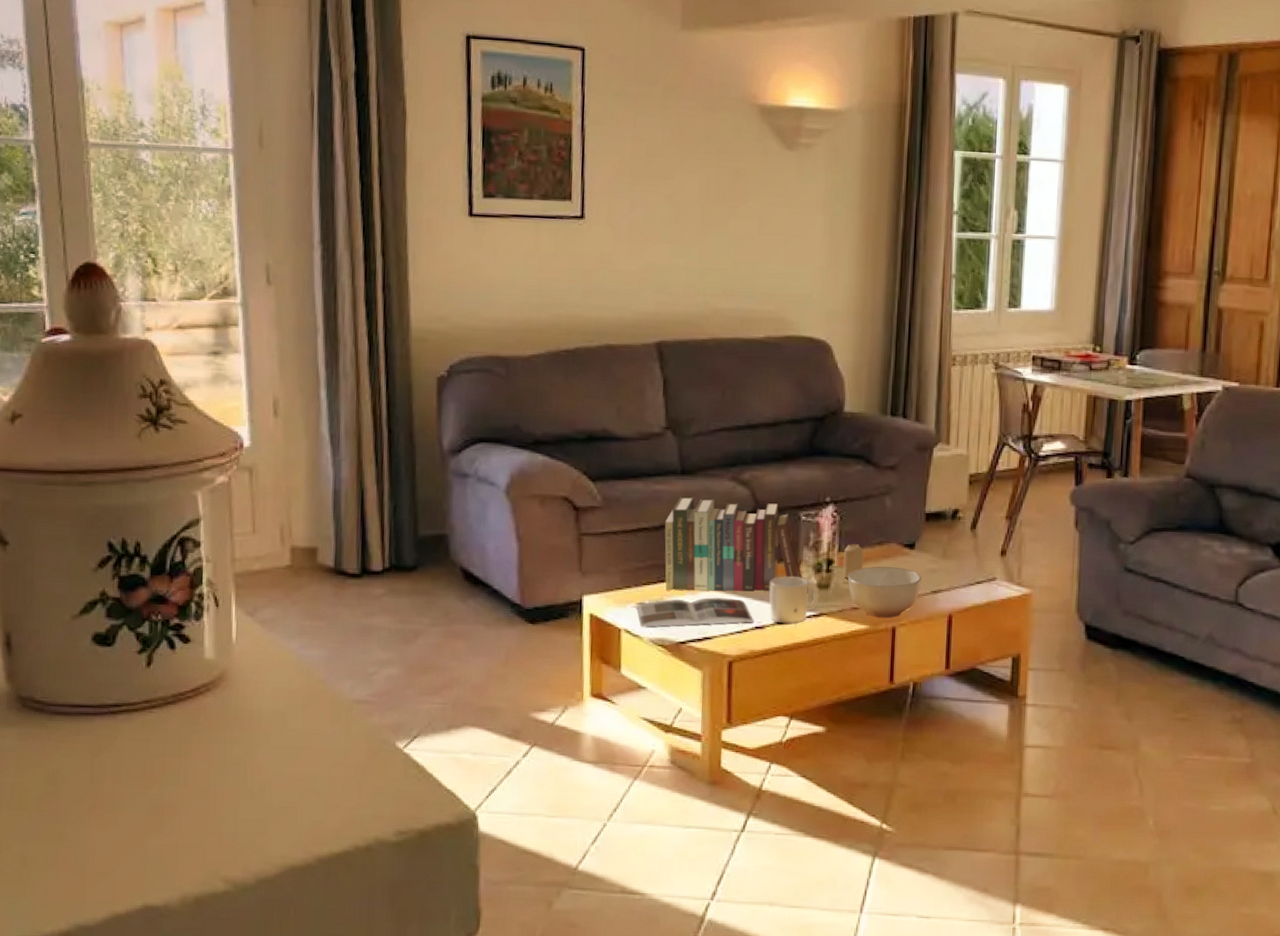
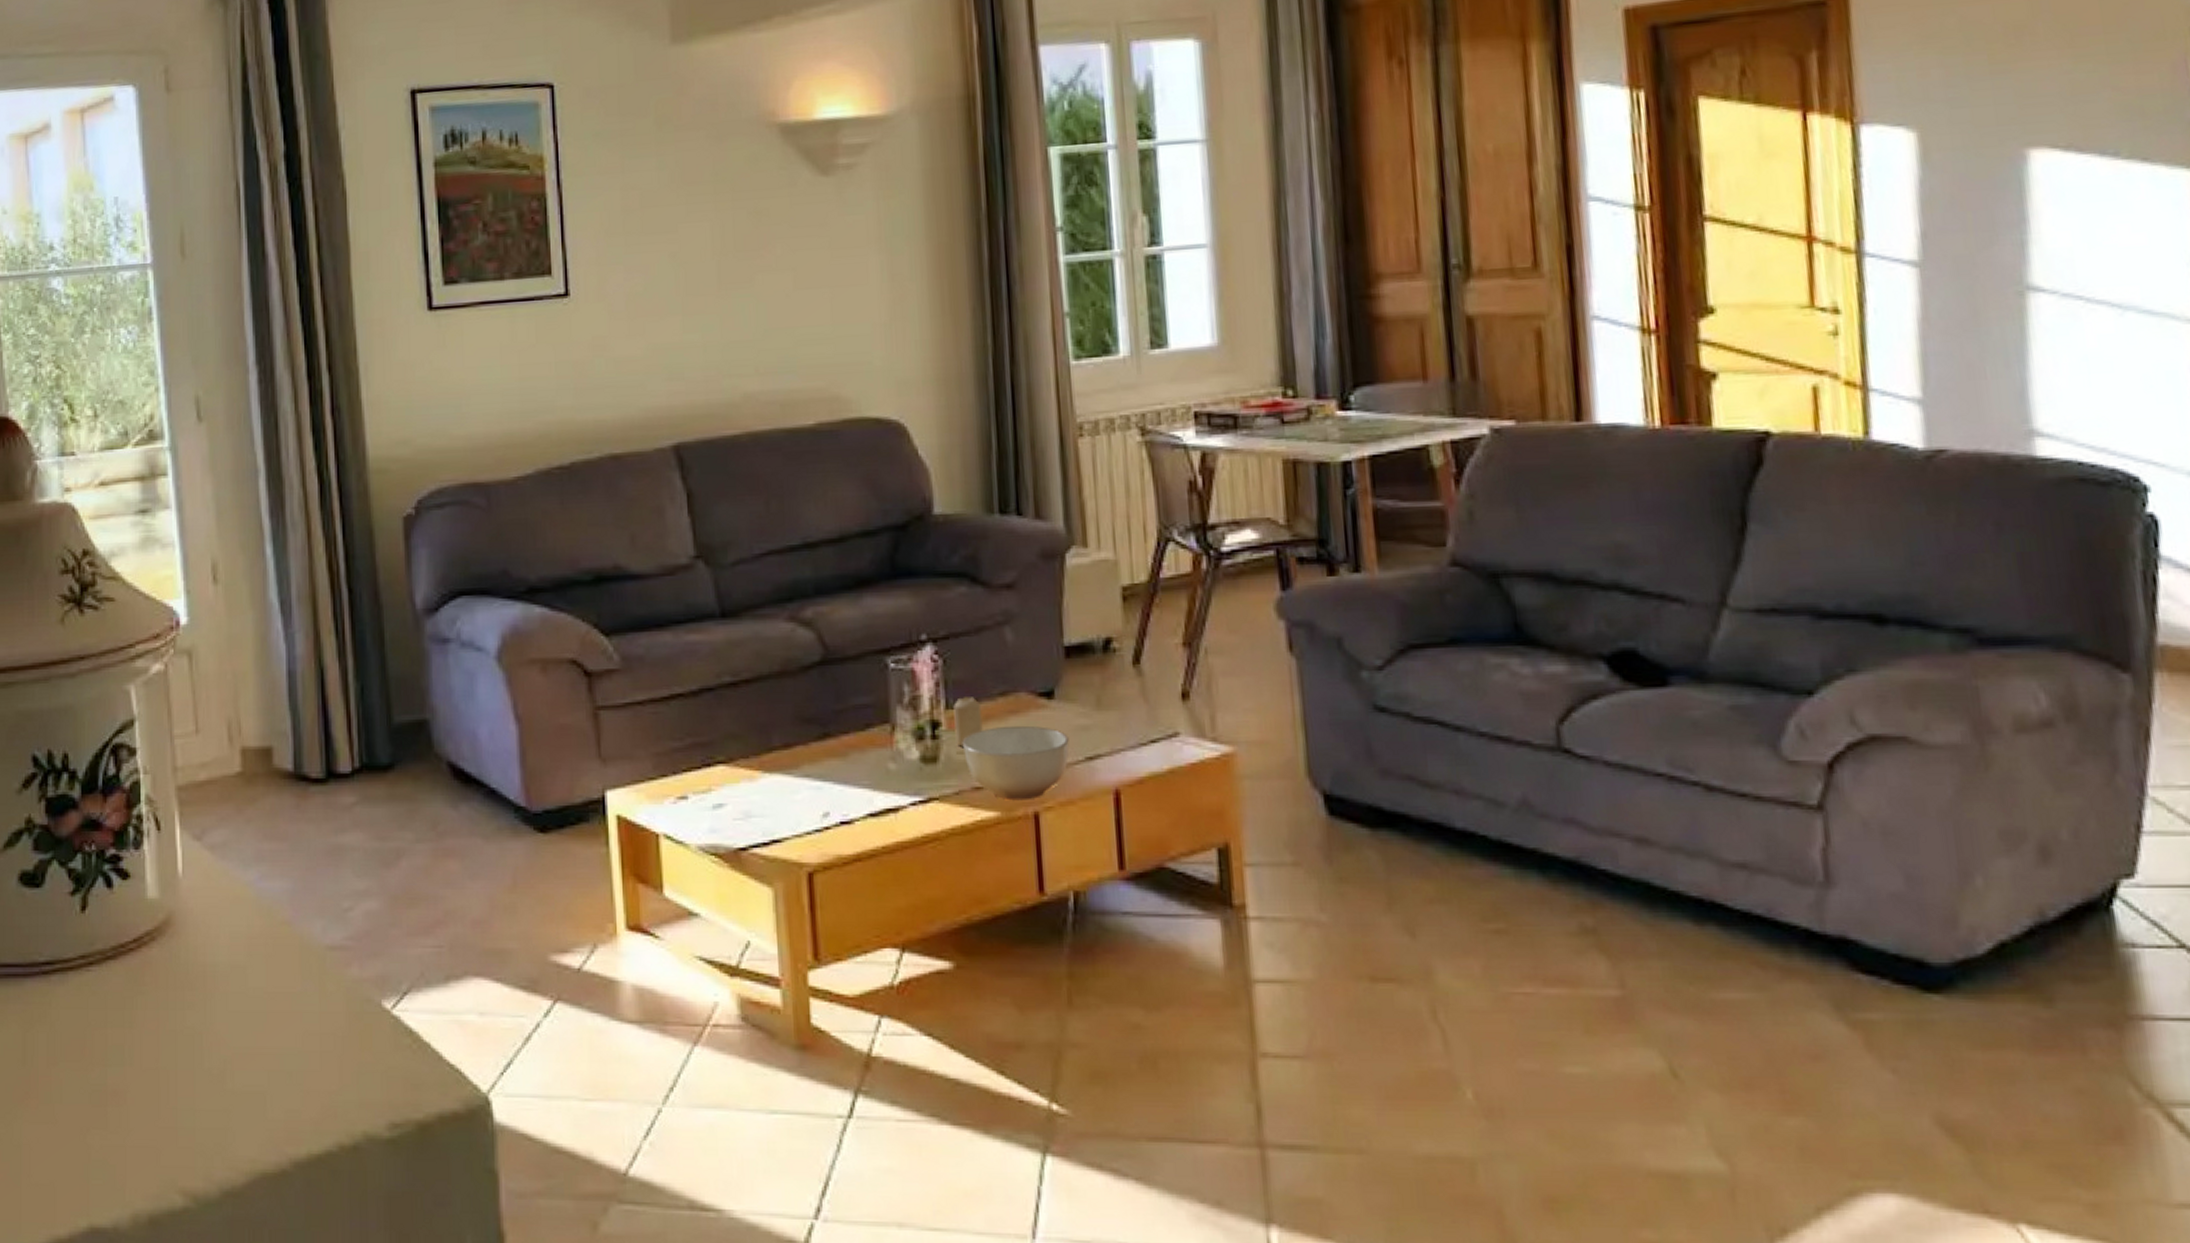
magazine: present [636,597,754,627] -> none [676,784,838,830]
books: present [664,496,802,592] -> none [705,647,899,778]
mug: present [769,576,819,624] -> none [853,748,925,815]

